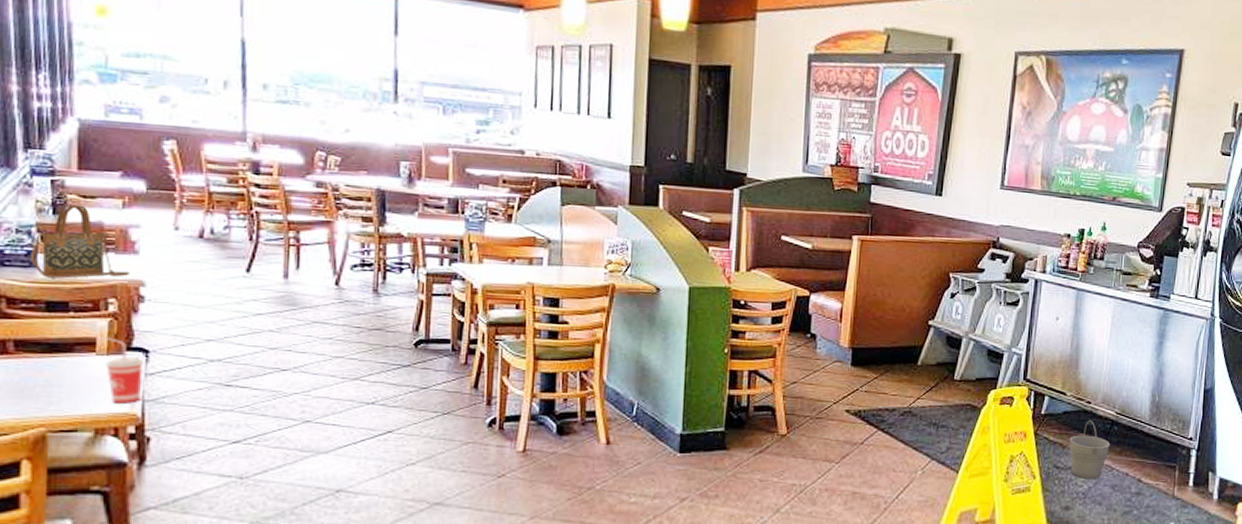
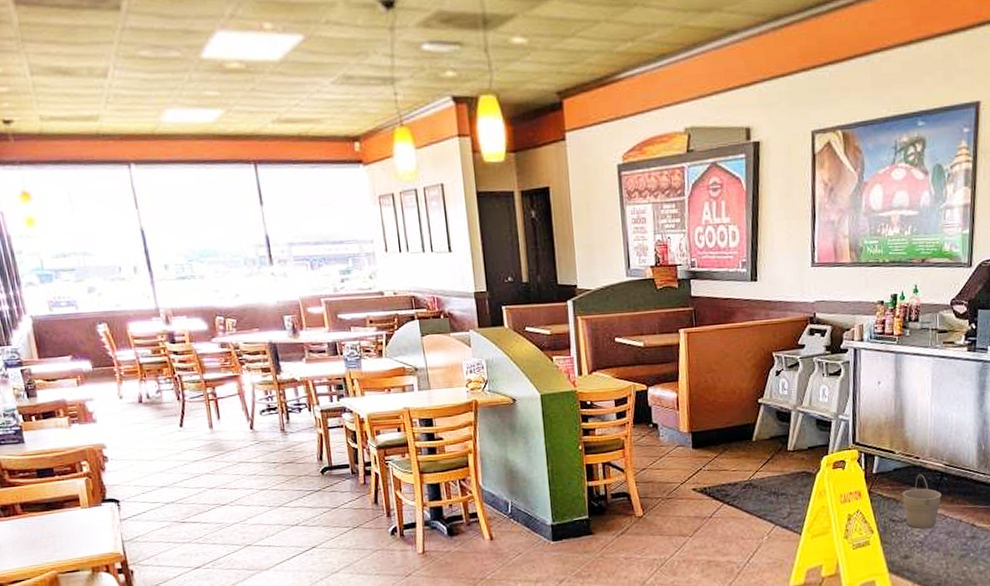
handbag: present [30,204,130,279] -> none [17,387,93,450]
beverage cup: present [100,335,144,404] -> none [81,492,121,546]

